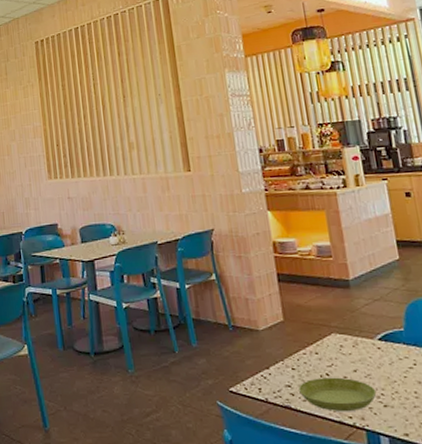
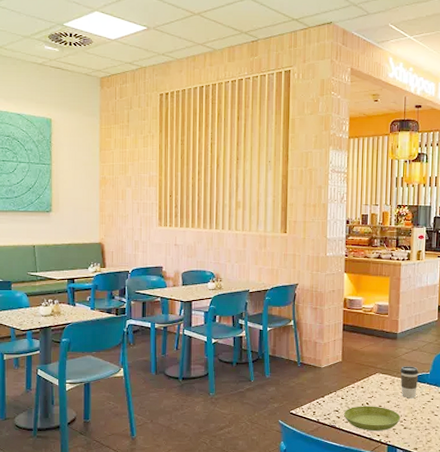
coffee cup: none [362,321,391,365] -> present [400,366,419,399]

